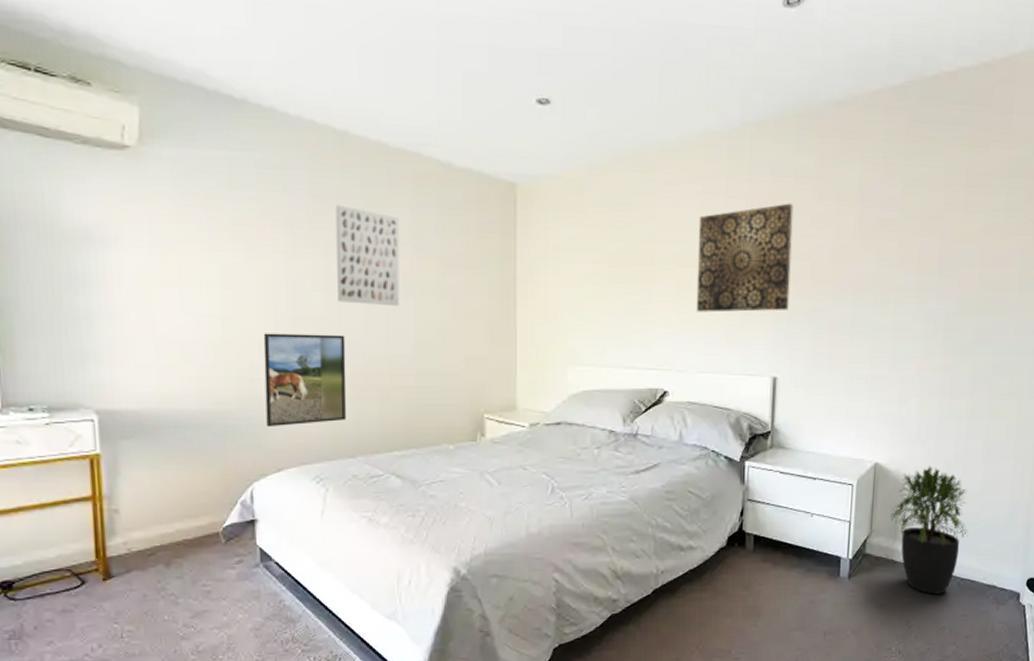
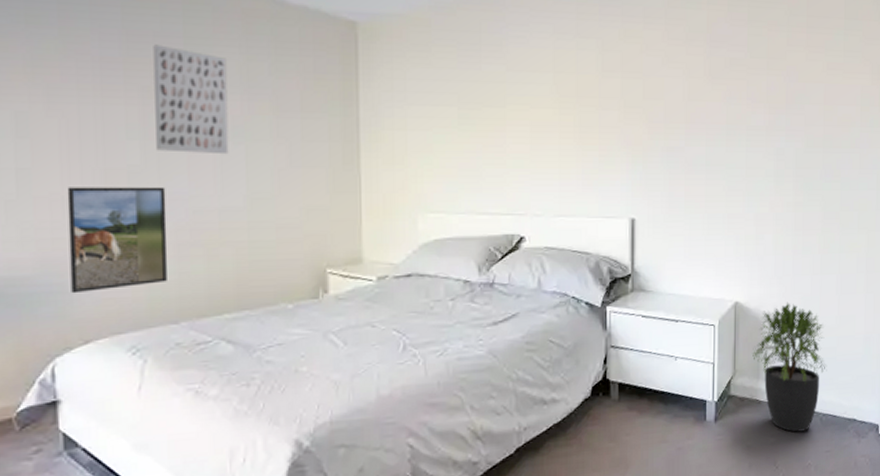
wall art: present [696,203,794,313] -> none [550,43,644,154]

